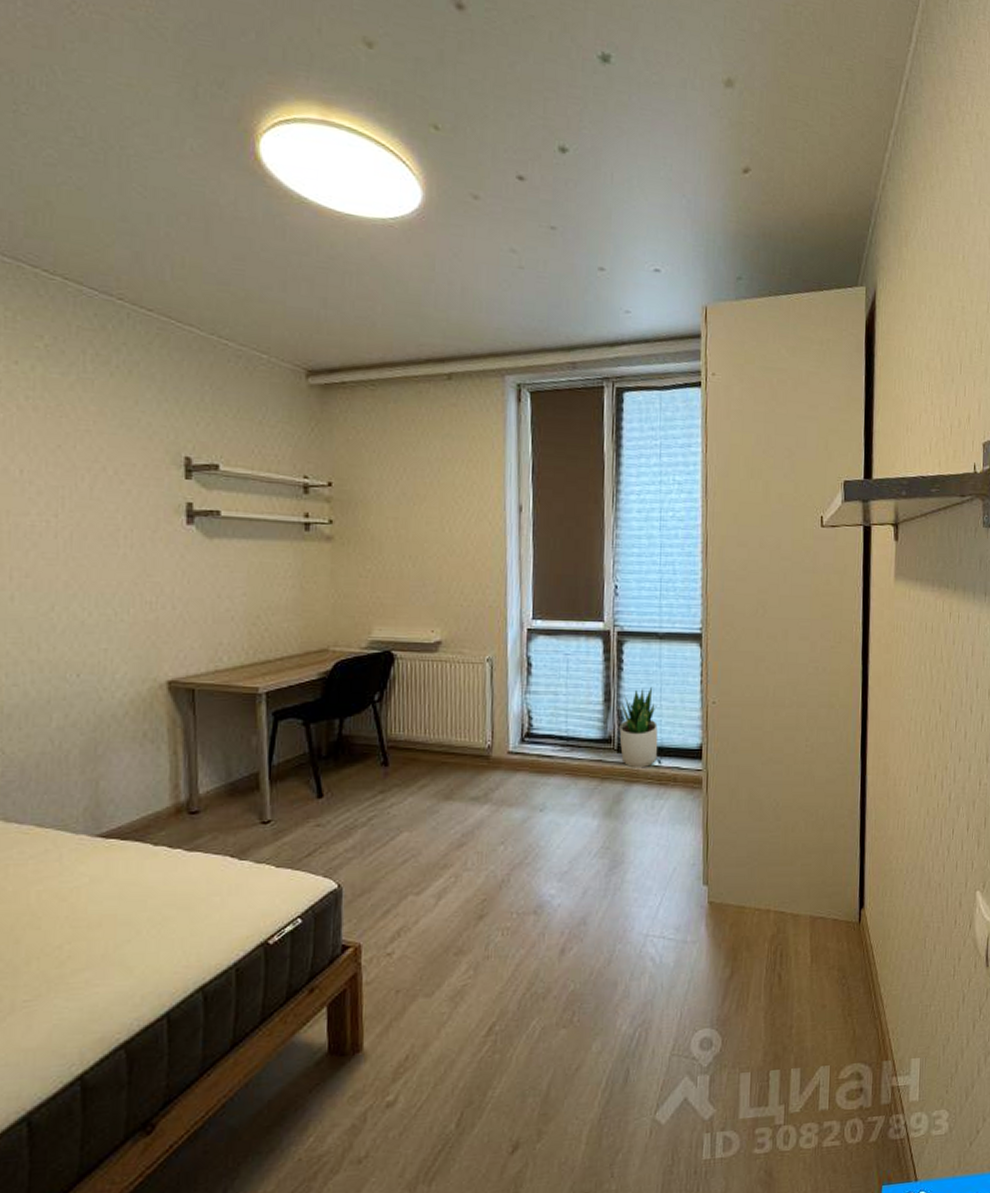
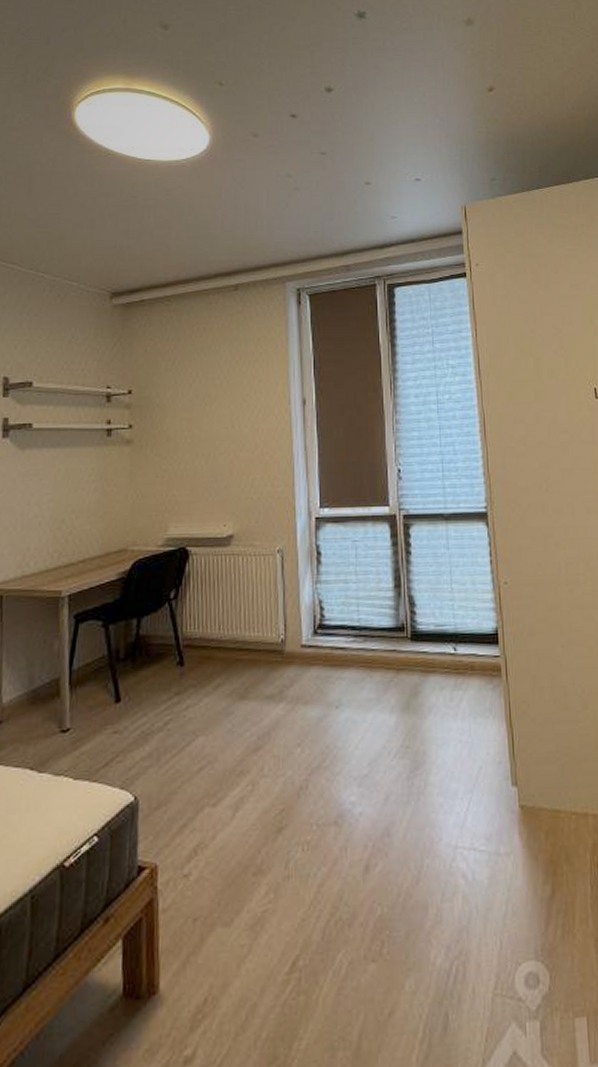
planter: present [619,686,658,768] -> none [411,569,453,657]

